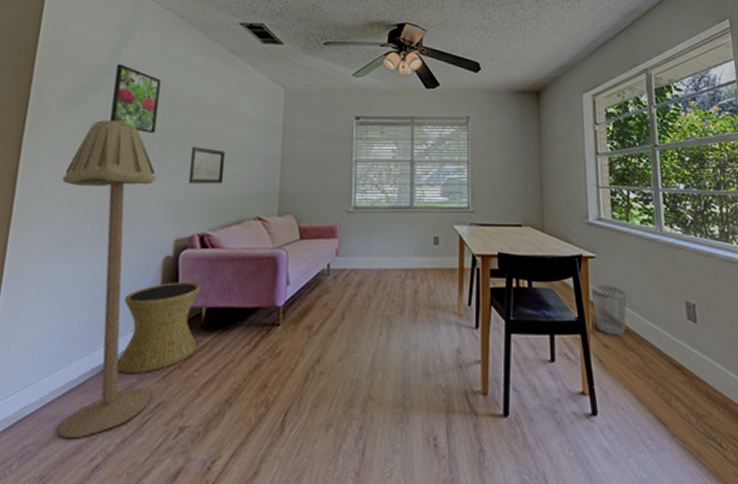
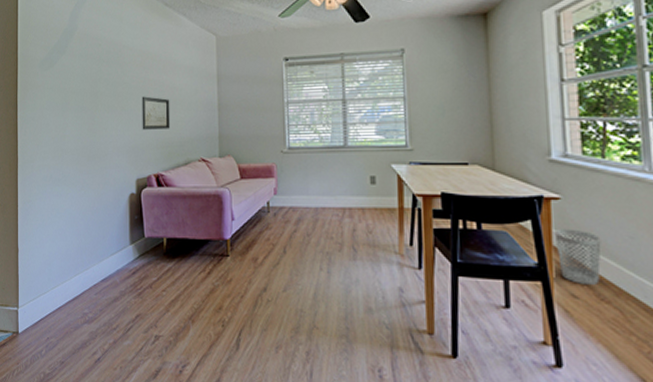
floor lamp: present [58,119,156,439] -> none [48,75,132,337]
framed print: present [110,64,161,134] -> none [77,27,112,87]
side table: present [116,282,201,375] -> none [103,216,163,290]

